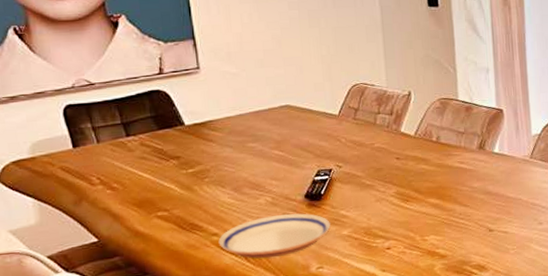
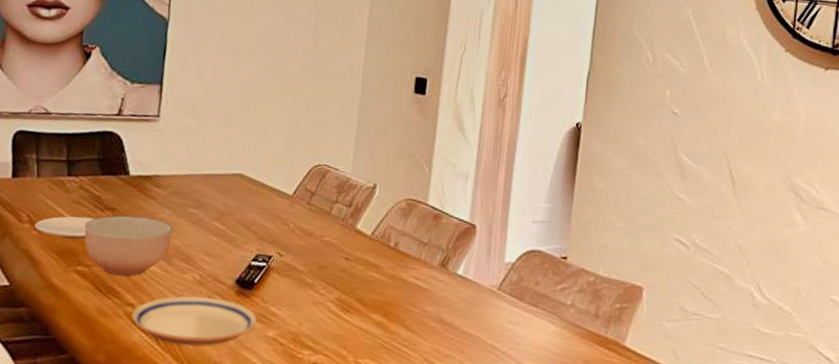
plate: none [107,168,163,192] -> present [34,216,95,239]
bowl: none [155,158,238,213] -> present [84,215,174,277]

